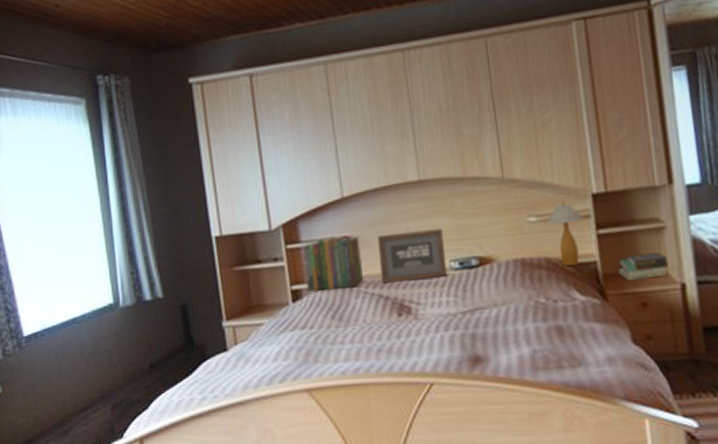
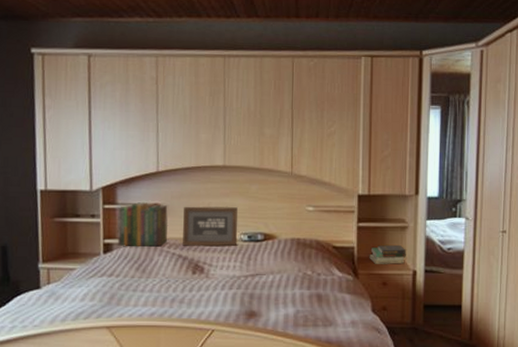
table lamp: present [546,200,583,267] -> none [321,197,349,249]

